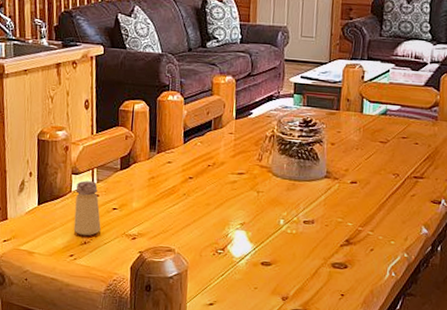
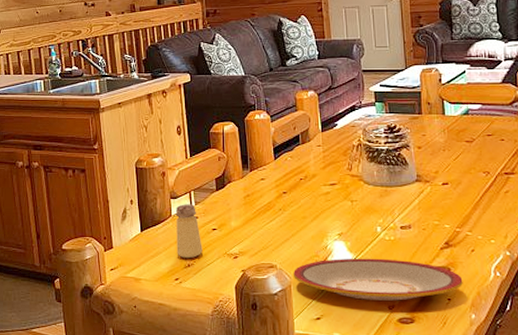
plate: none [191,247,358,293] -> present [294,258,463,301]

